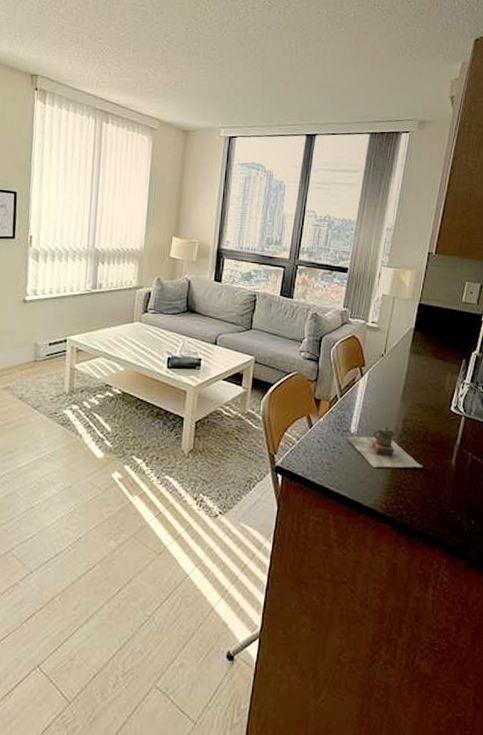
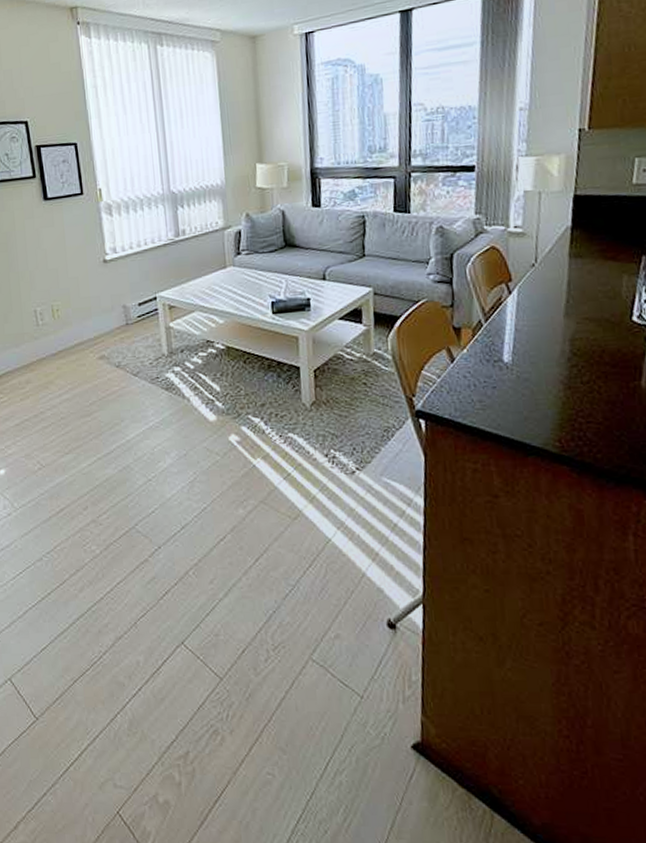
teapot: present [346,426,423,468] -> none [499,350,603,400]

